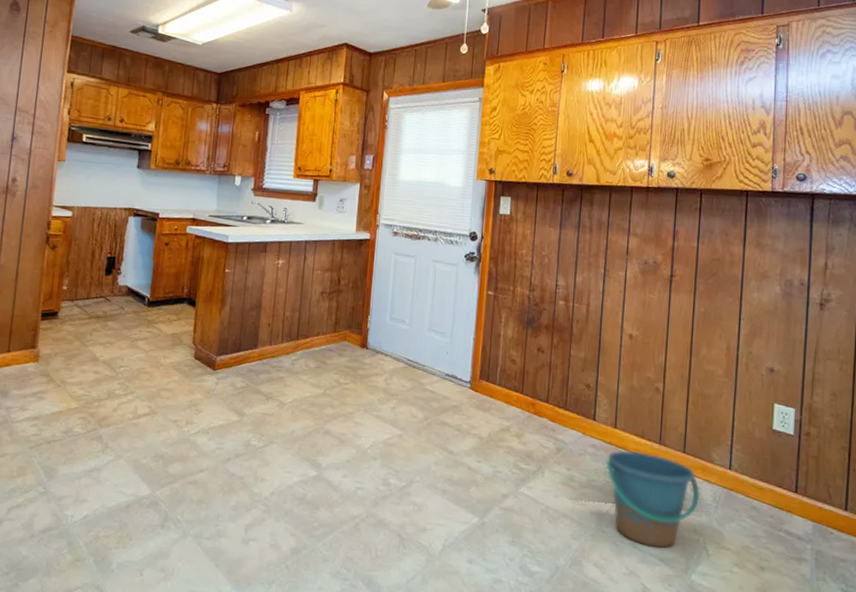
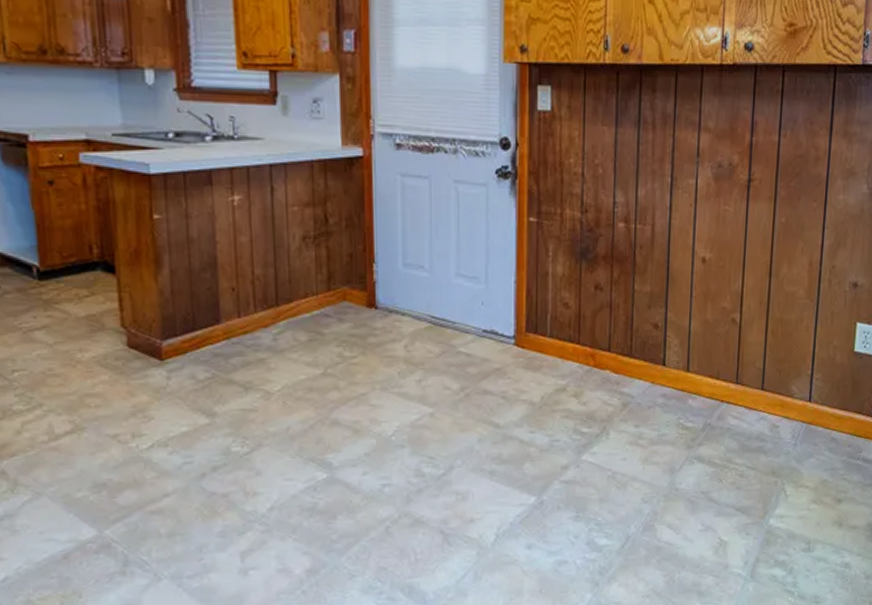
bucket: present [605,450,701,549] -> none [677,395,779,498]

